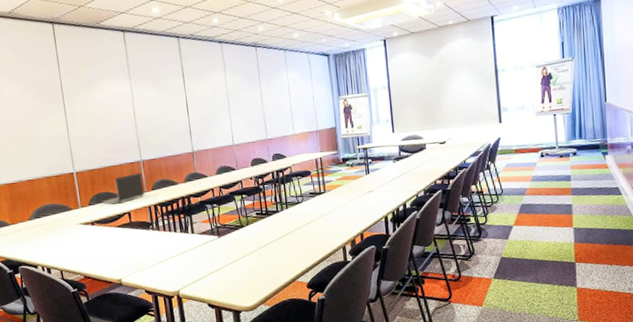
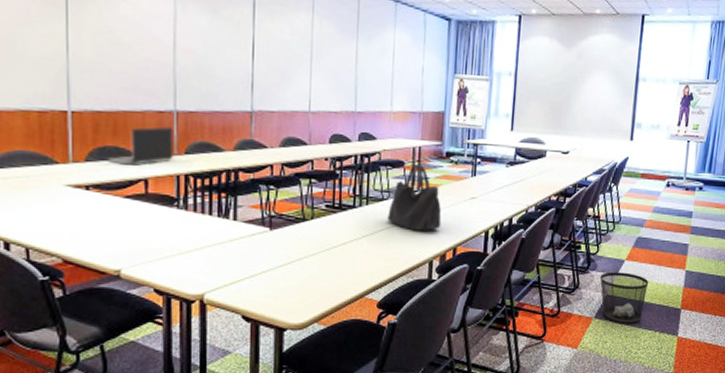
handbag: none [304,171,348,224] -> present [387,165,442,231]
waste bin: none [492,236,540,281] -> present [599,272,649,323]

